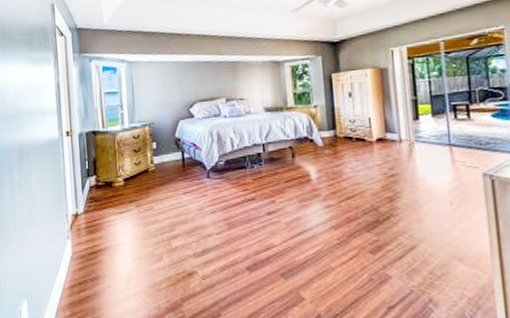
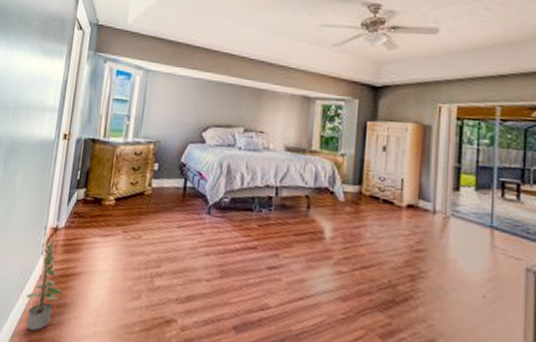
potted plant: none [62,223,95,304] -> present [26,238,64,331]

